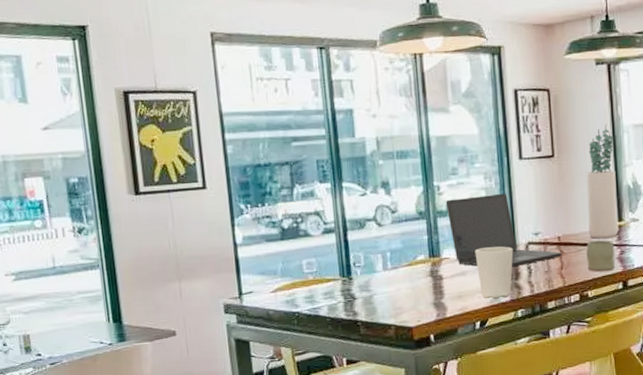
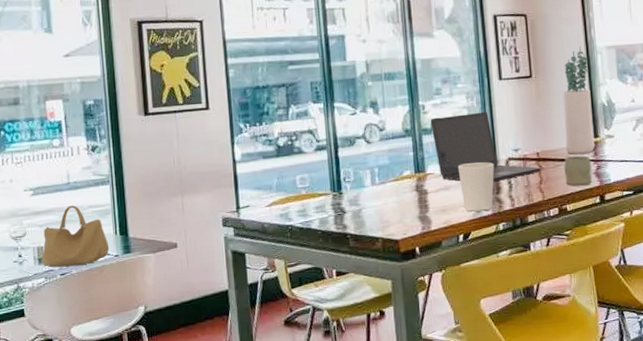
handbag: none [28,291,102,357] -> present [41,205,110,268]

